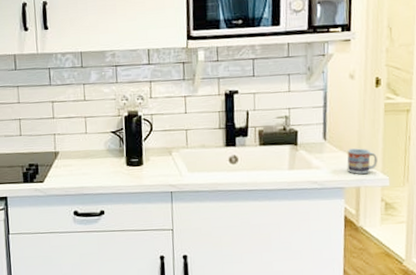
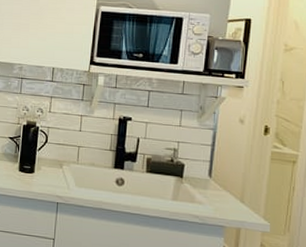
cup: present [347,148,378,174] -> none [229,189,260,217]

